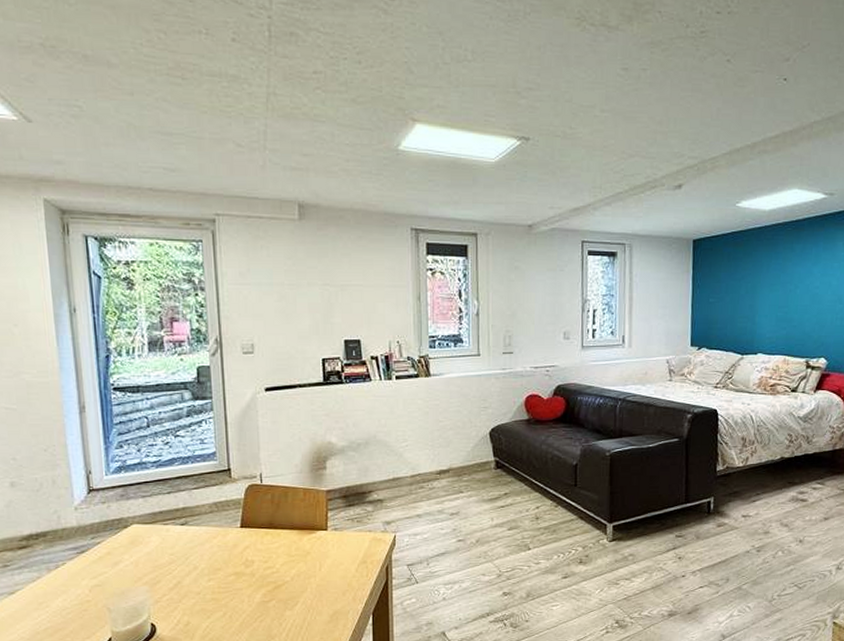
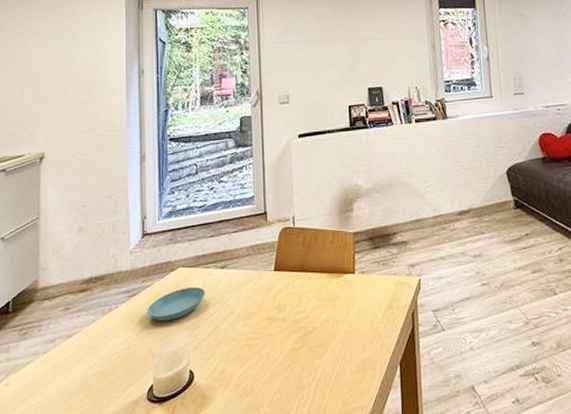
saucer: none [99,543,165,578] -> present [147,286,206,322]

